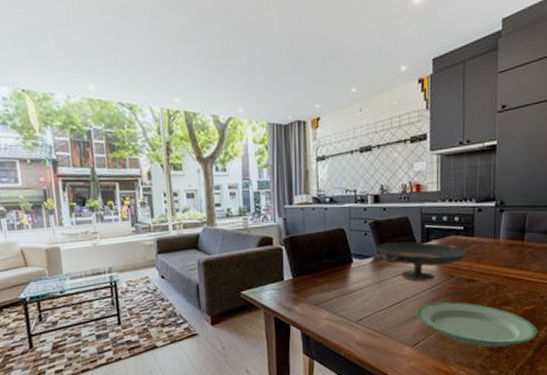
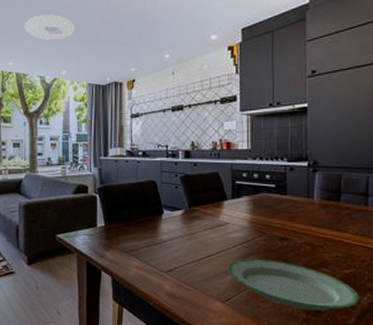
ceiling light: none [189,40,250,72] -> present [24,14,75,41]
decorative bowl: present [377,242,467,282] -> none [187,197,279,236]

